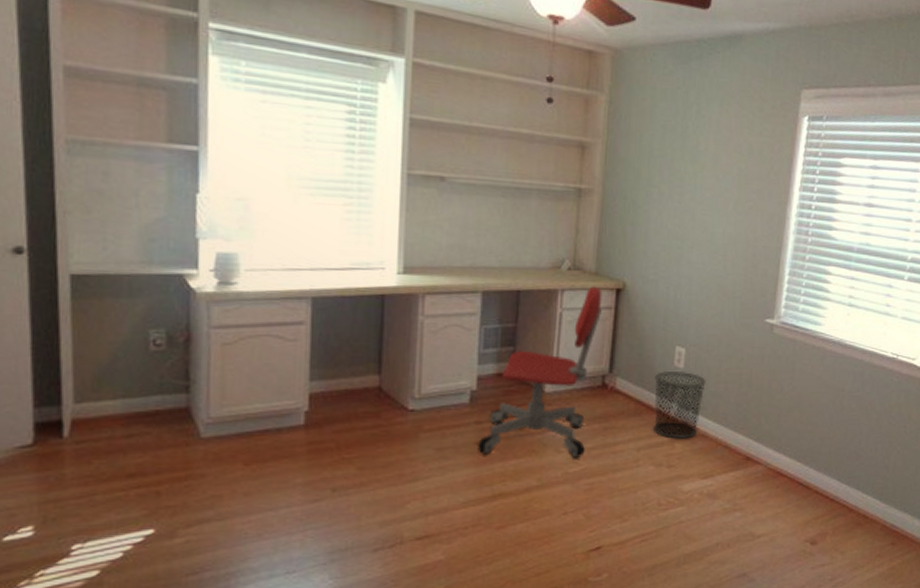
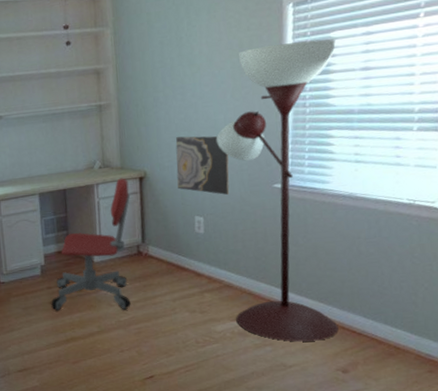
waste bin: present [654,371,706,439] -> none [180,236,225,290]
wall art: none [661,246,722,324] -> present [175,136,230,195]
floor lamp: none [707,157,844,507] -> present [217,39,339,342]

